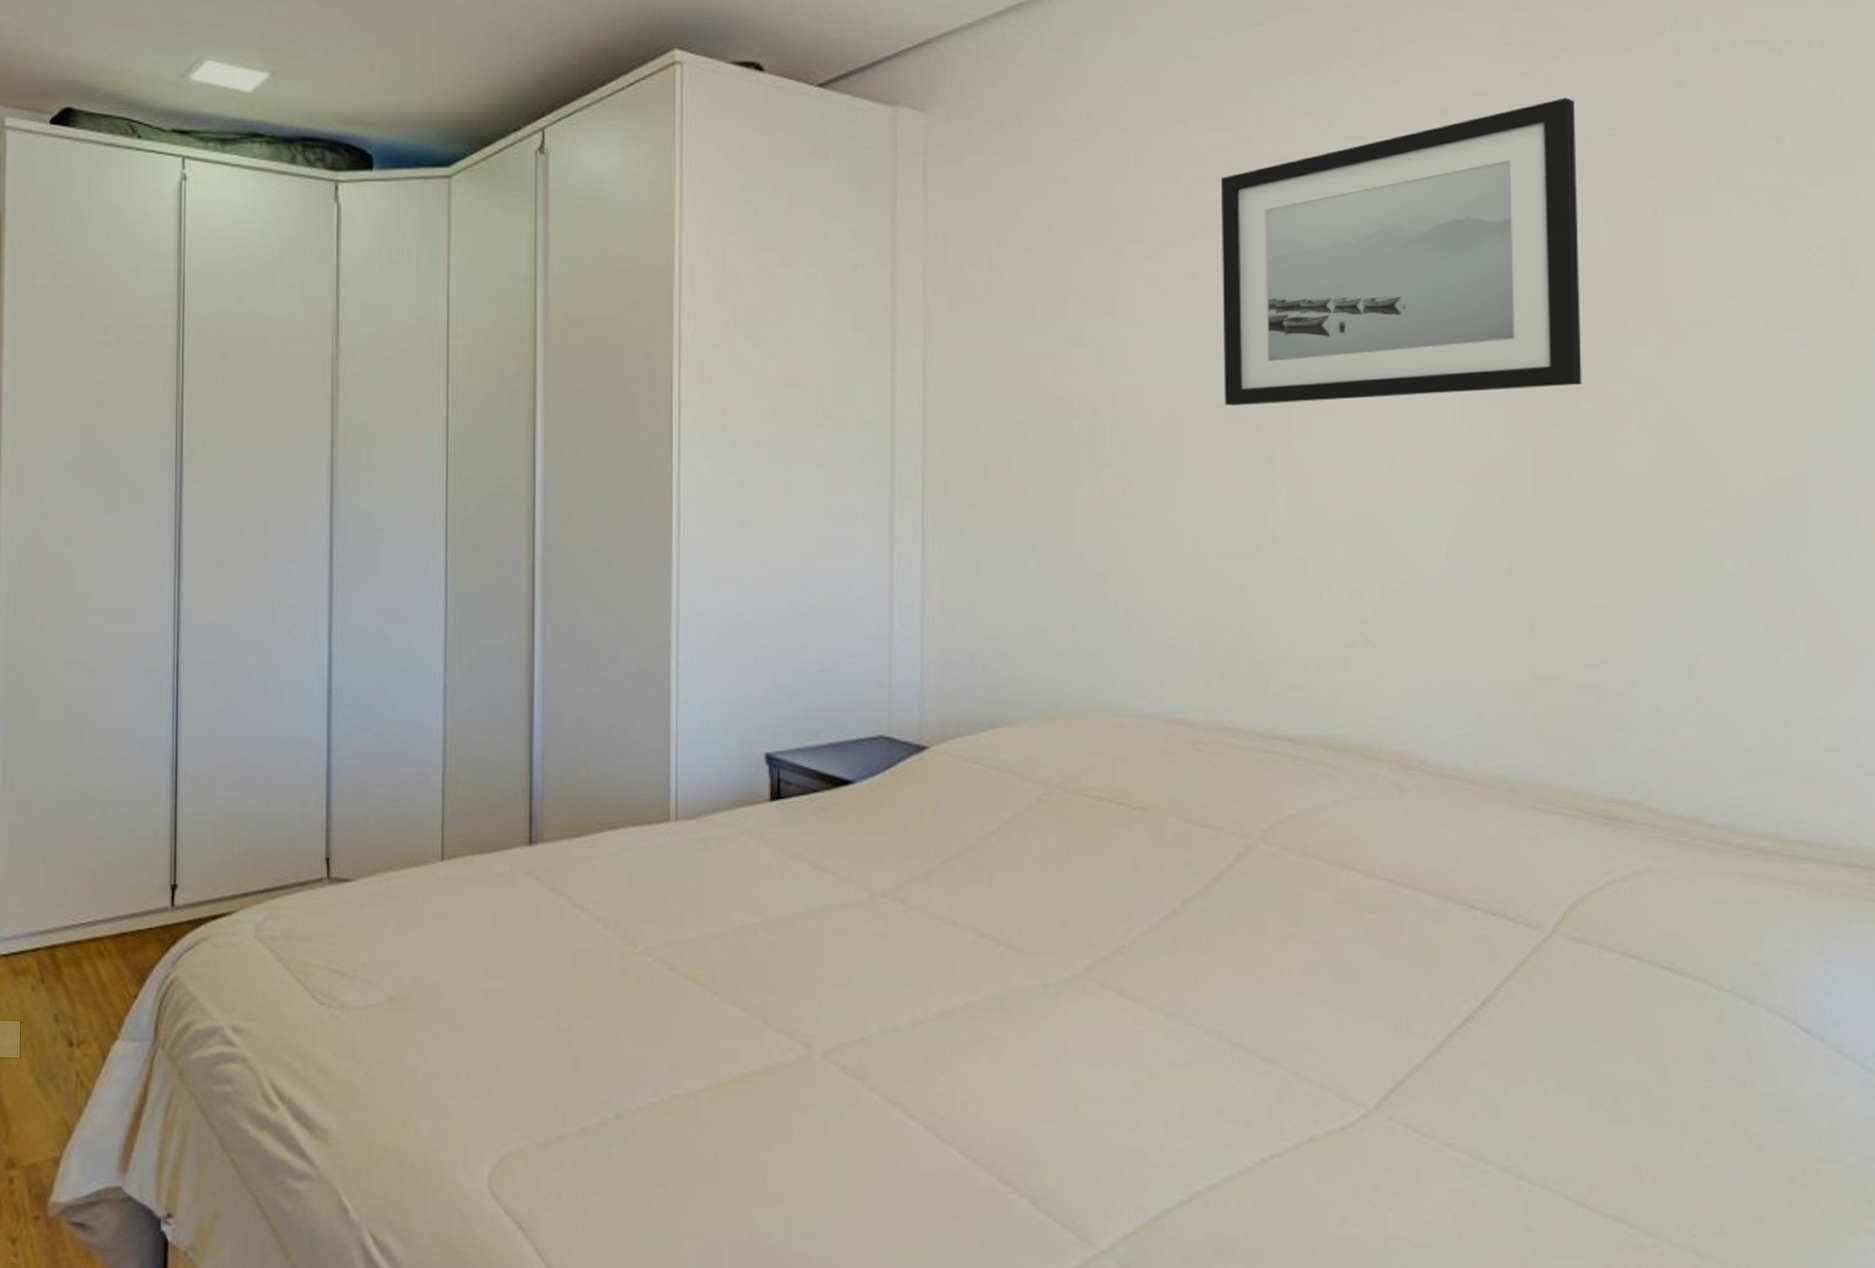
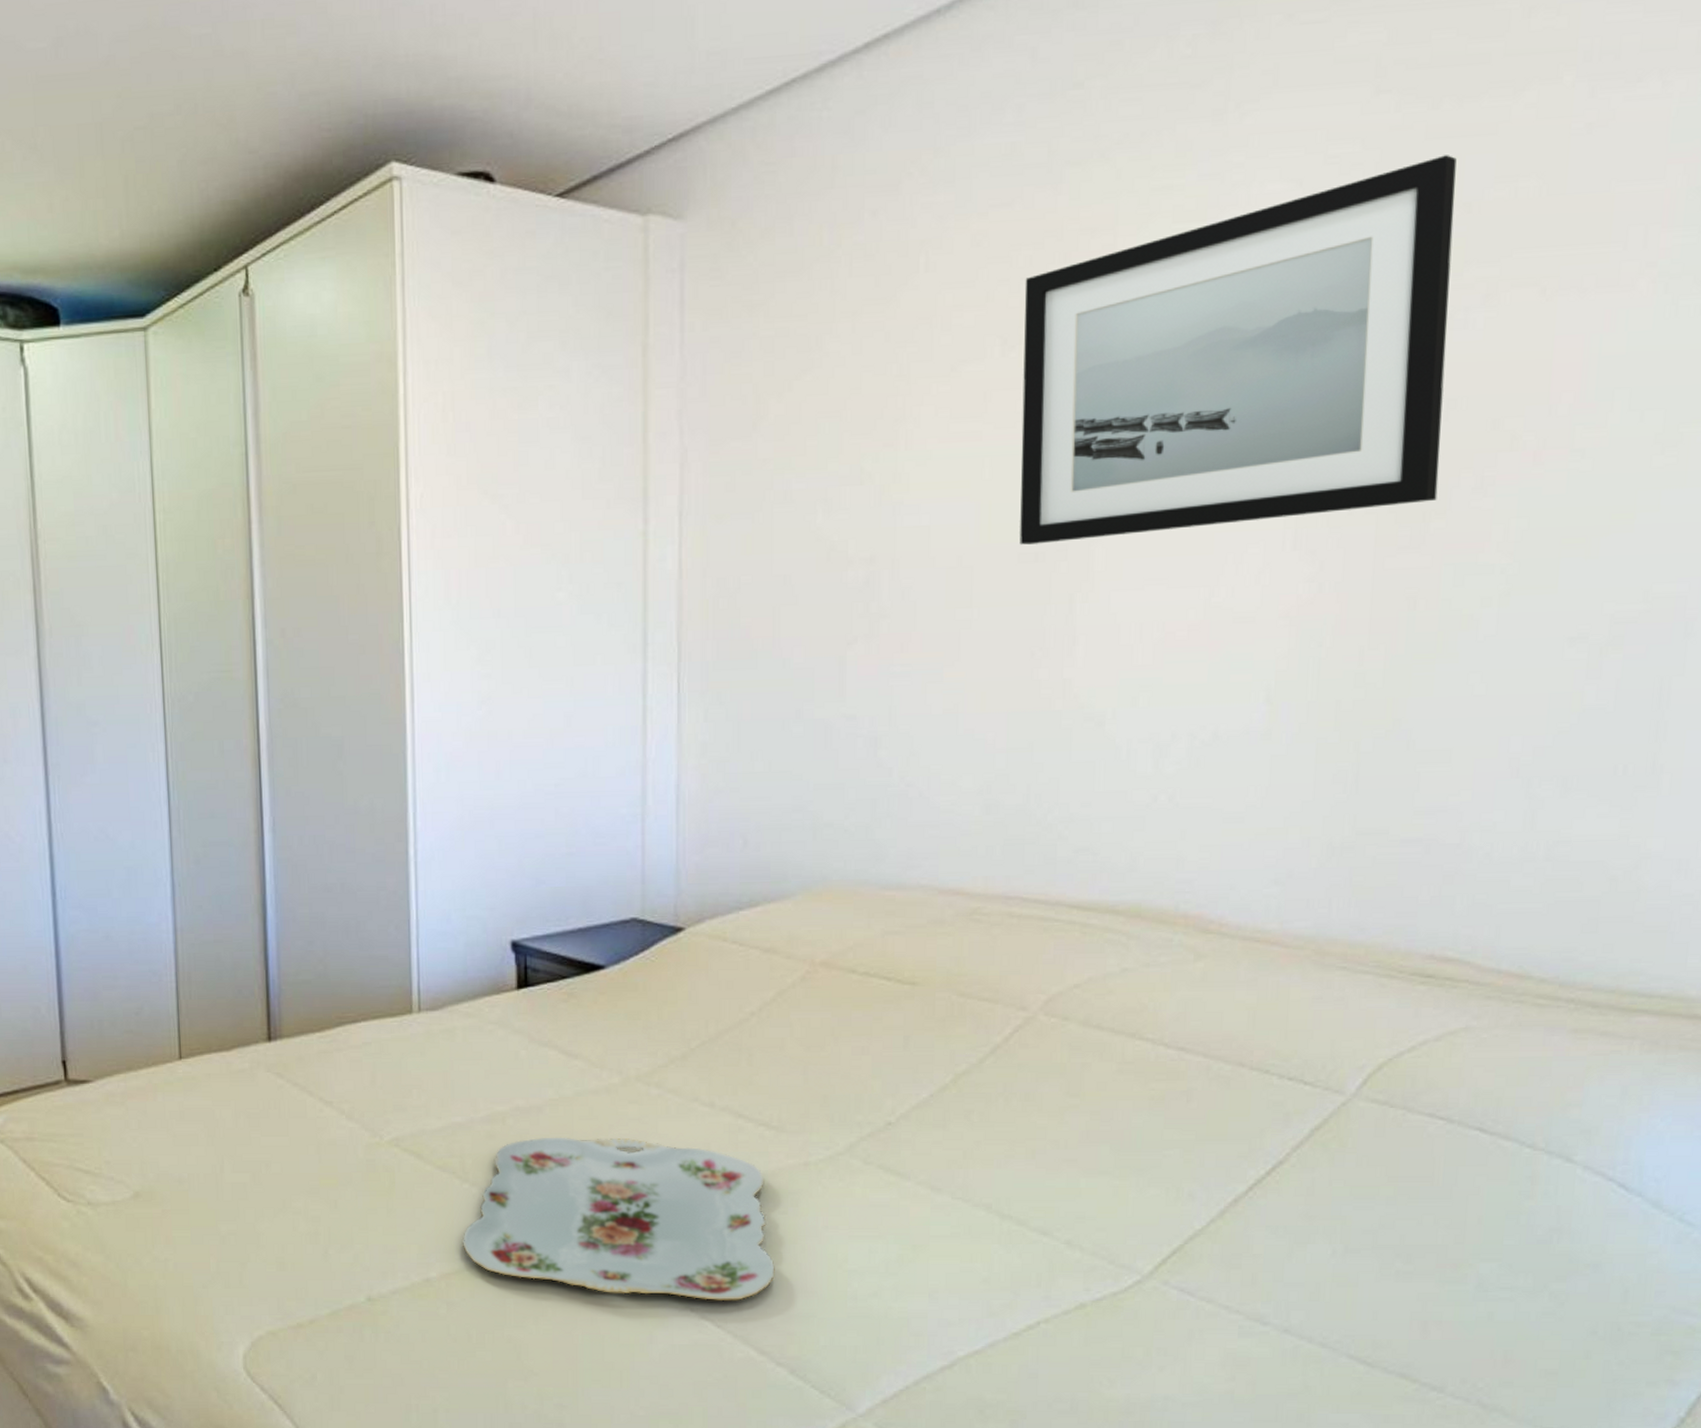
serving tray: none [711,950,1017,1126] -> present [462,1137,775,1300]

